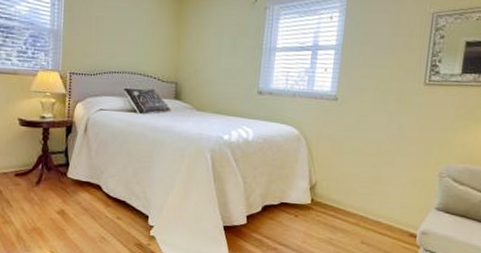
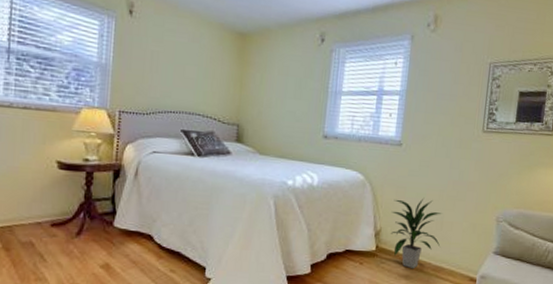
indoor plant: none [326,152,380,223] -> present [390,197,442,269]

